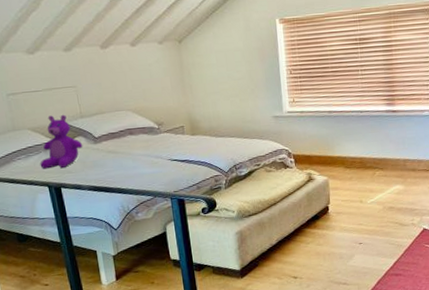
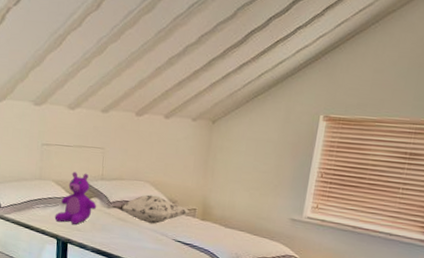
decorative pillow: none [99,121,179,150] -> present [112,194,190,224]

